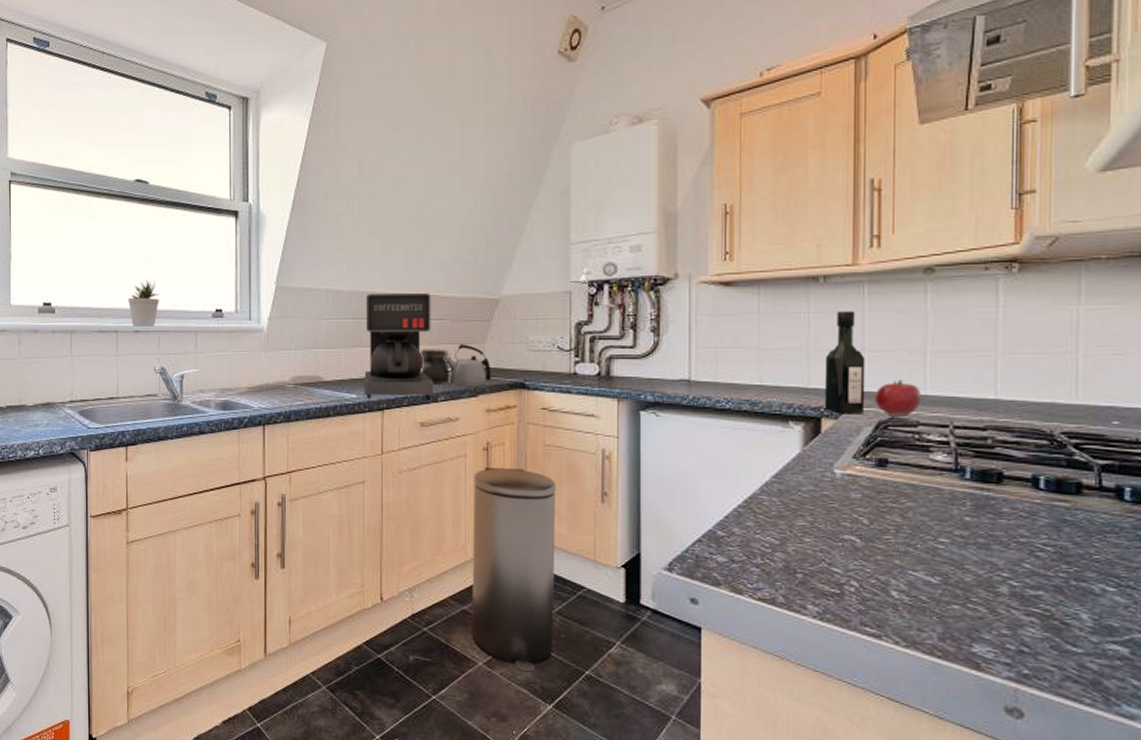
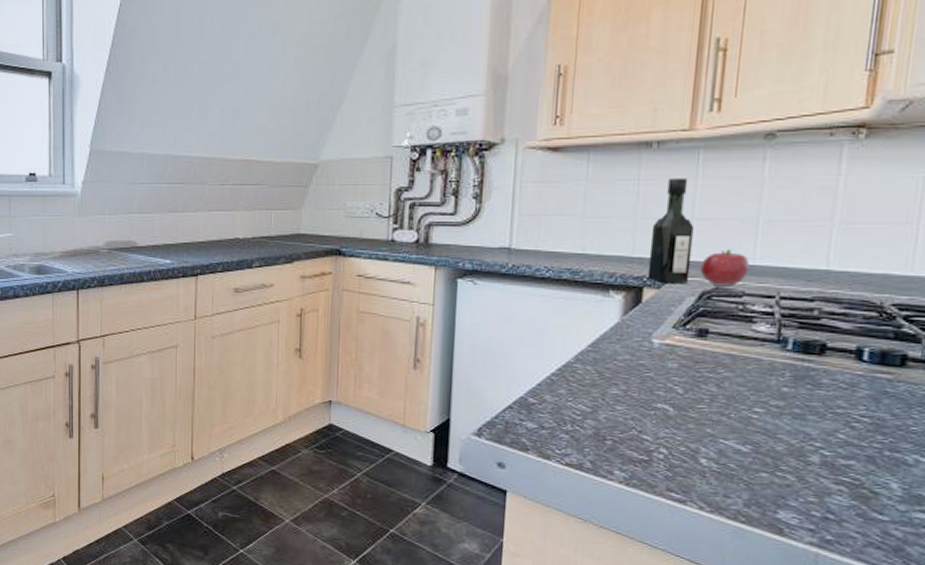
coffee maker: present [364,293,434,399] -> none [178,158,249,265]
jar: present [420,347,453,386] -> none [235,213,269,252]
kettle: present [444,344,491,388] -> none [260,210,307,254]
pedal bin: present [472,468,556,672] -> none [280,334,368,530]

